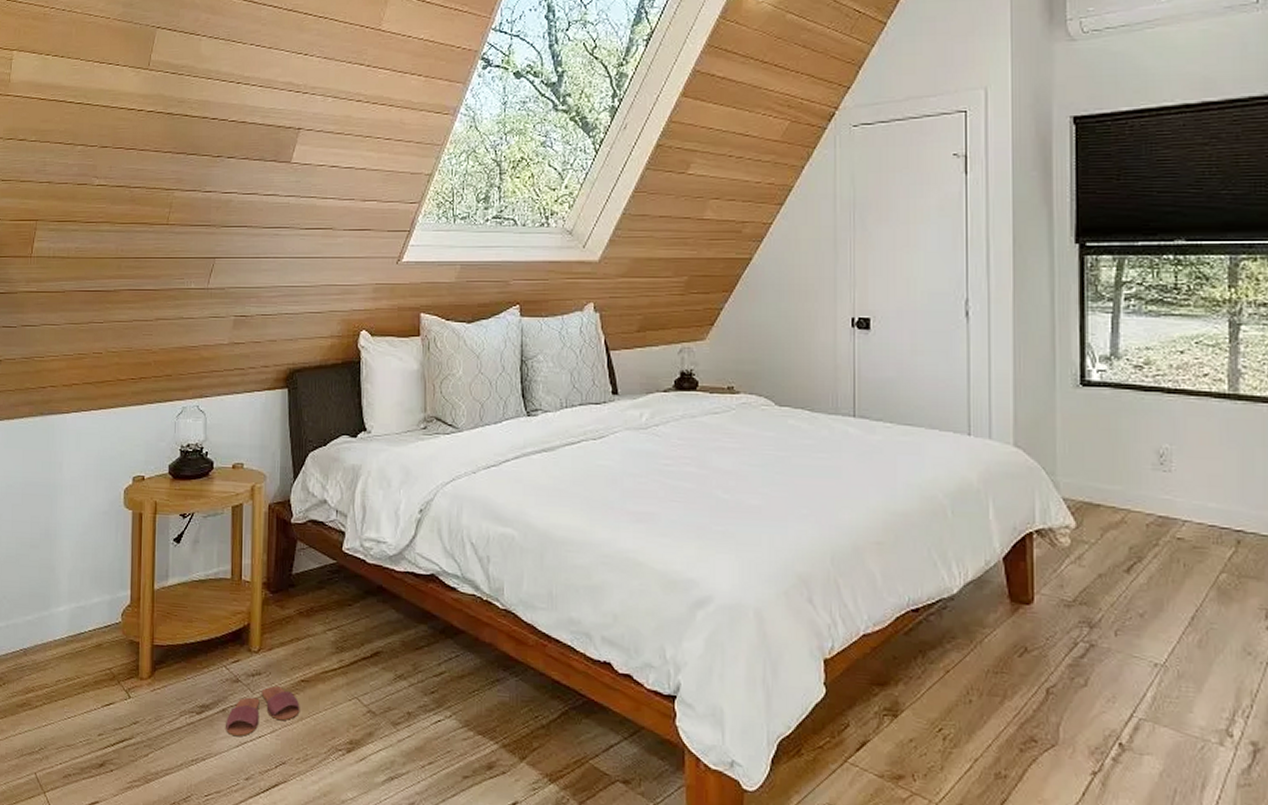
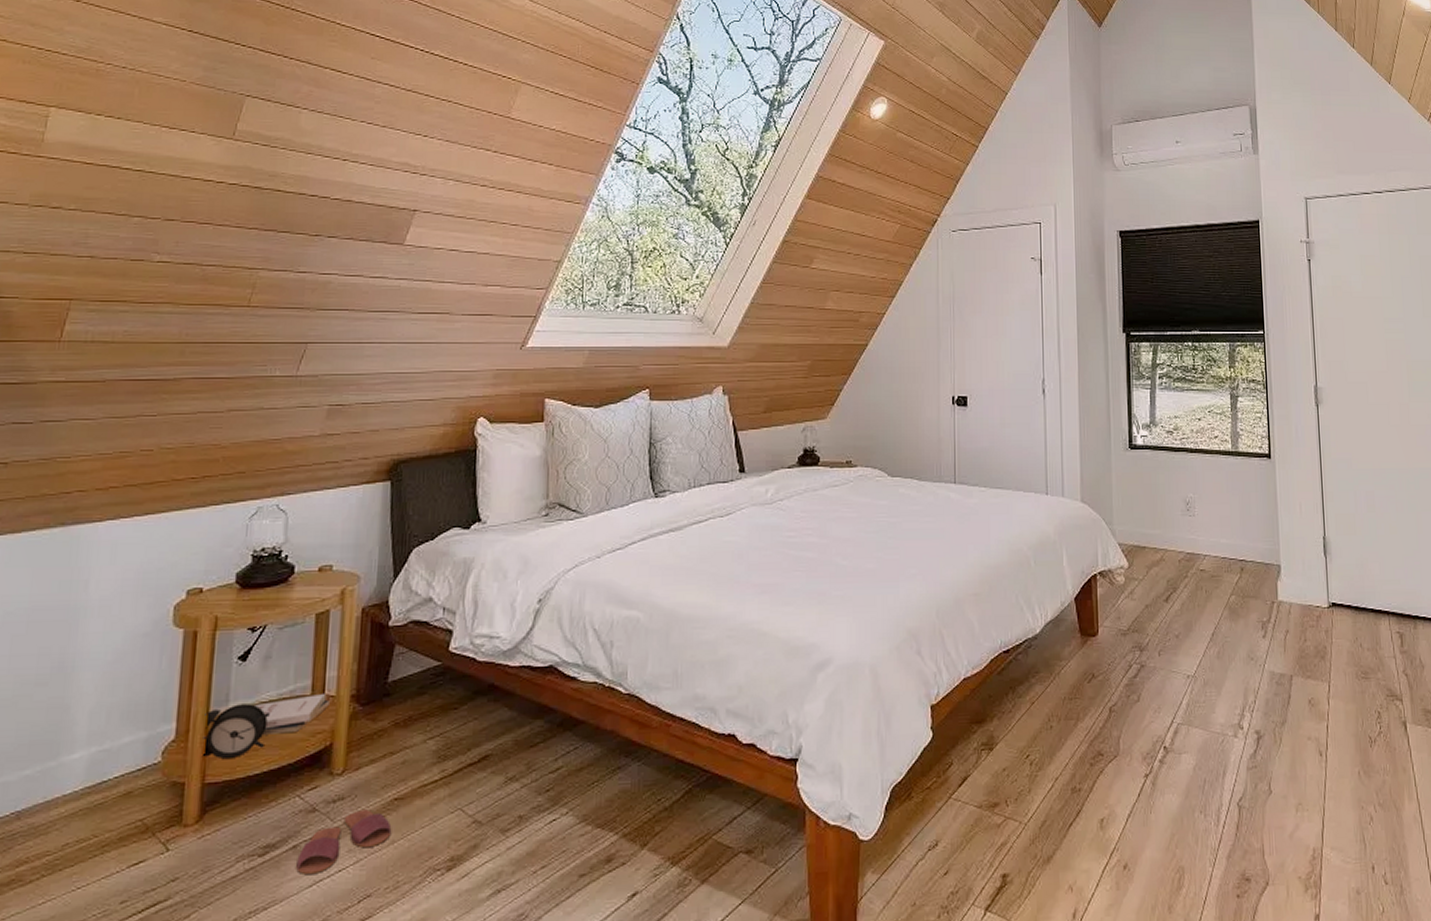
alarm clock: none [150,580,200,627] -> present [201,704,270,760]
books: none [188,578,246,610] -> present [255,693,330,735]

